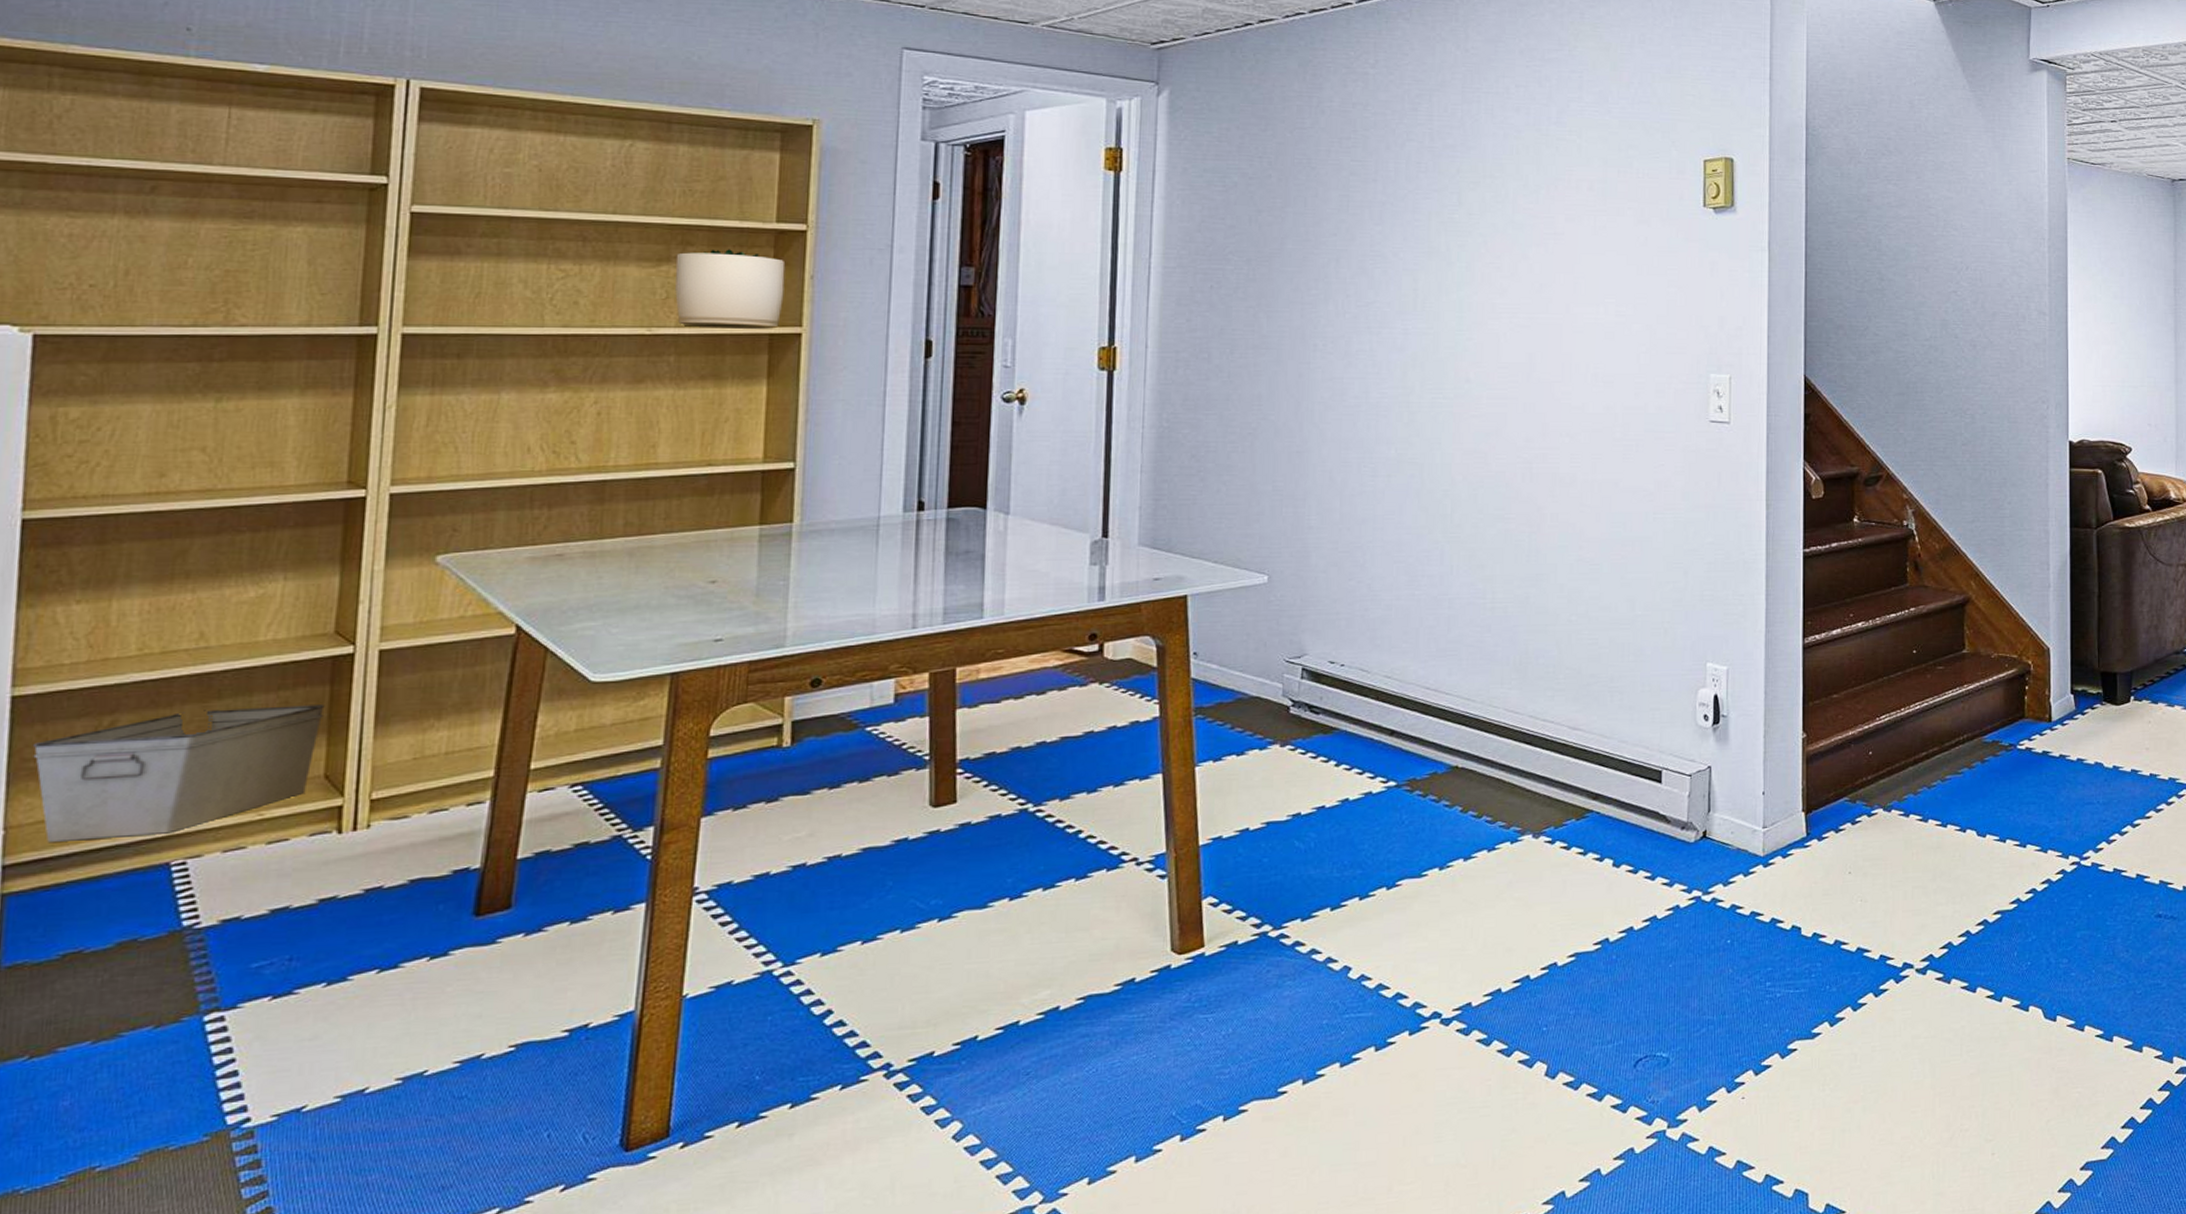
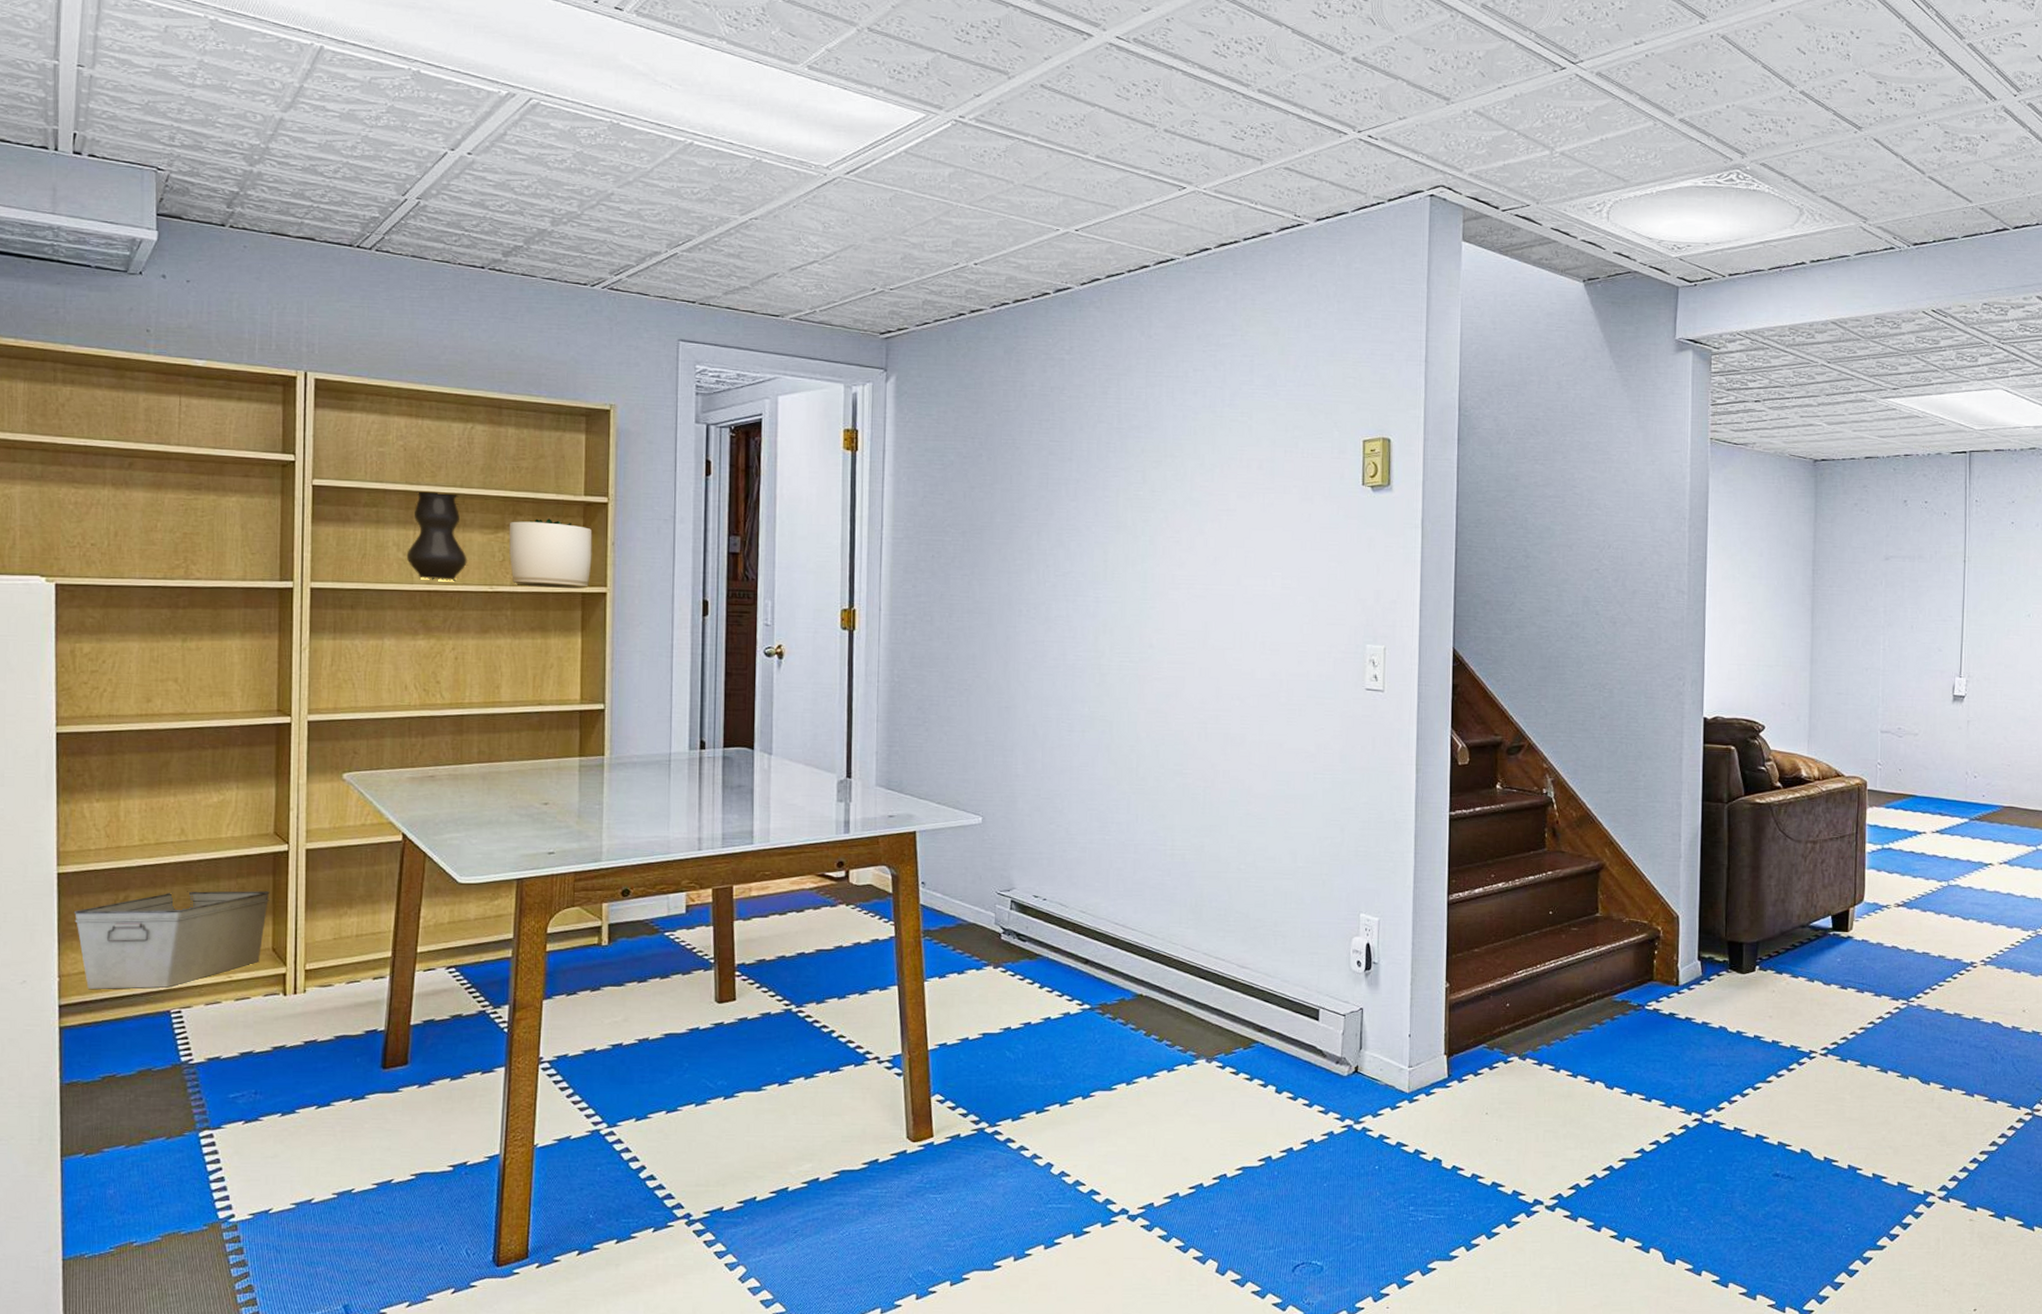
vase: none [536,219,619,321] -> present [406,491,467,580]

